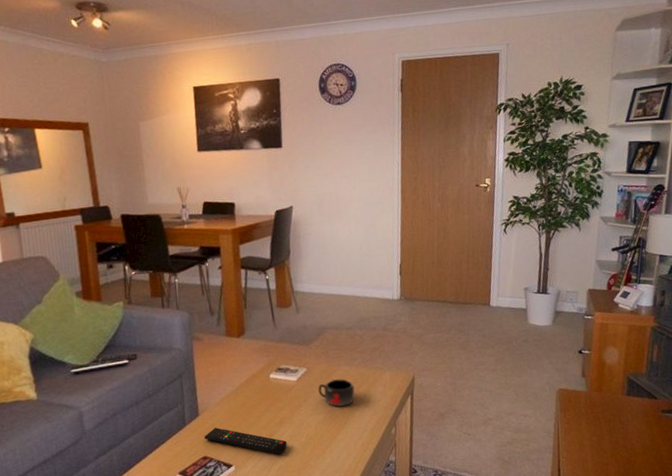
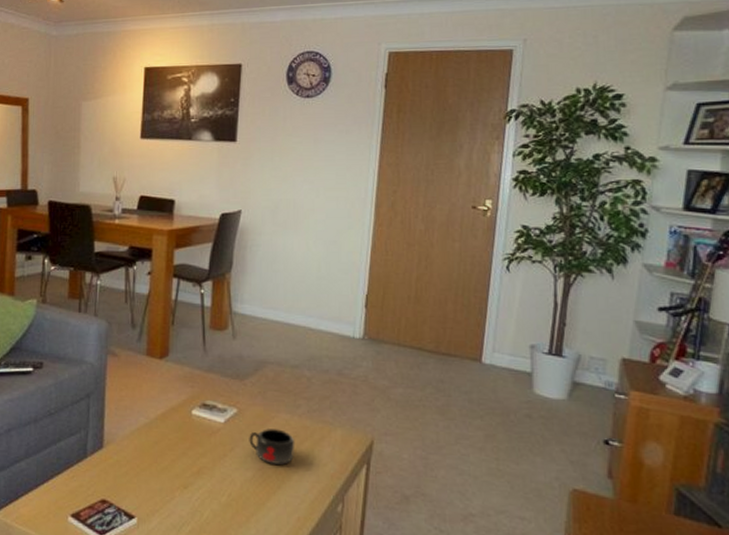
remote control: present [204,427,287,454] -> none [106,466,203,513]

